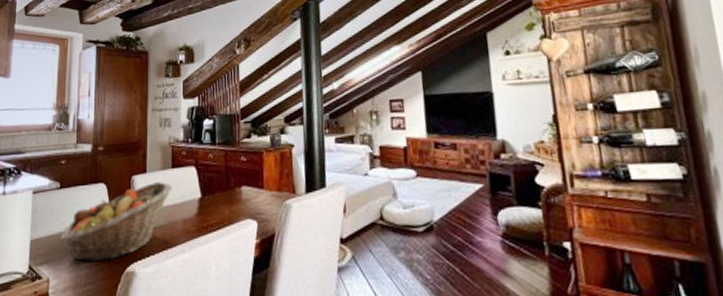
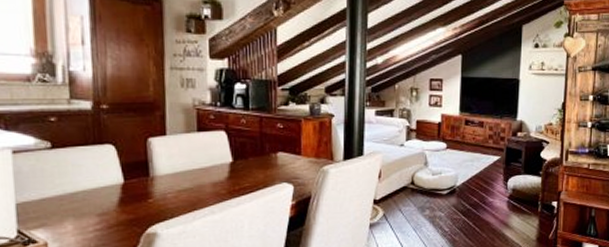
fruit basket: present [61,182,173,262] -> none [58,145,200,224]

